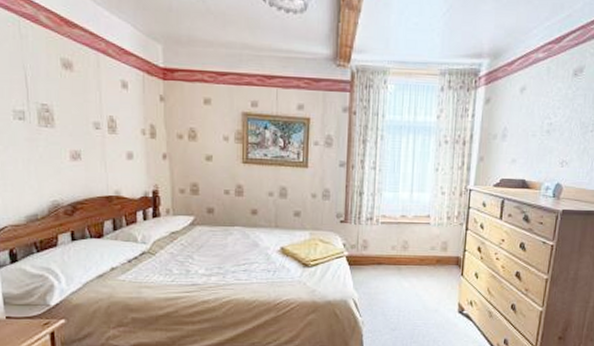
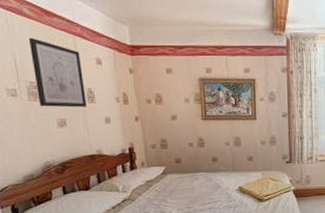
wall art: none [43,51,106,138] -> present [28,38,87,108]

